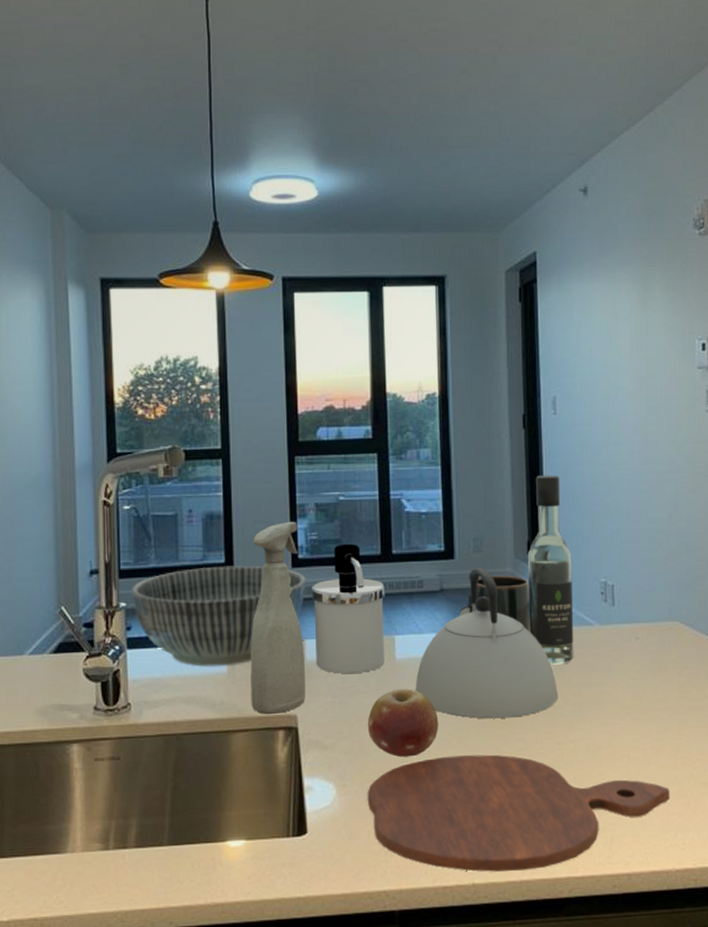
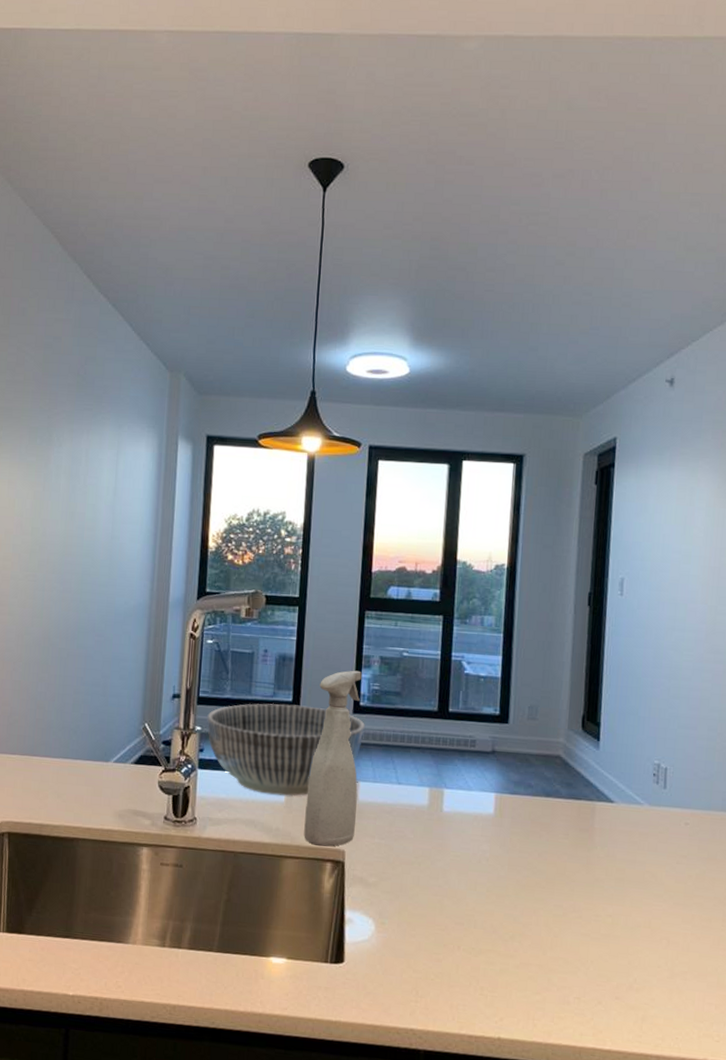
soap dispenser: present [311,543,385,674] -> none [367,696,439,820]
fruit: present [367,688,439,757] -> none [409,839,479,906]
cutting board: present [367,754,670,872] -> none [403,910,708,1035]
kettle: present [415,567,559,719] -> none [458,734,601,884]
mug: present [474,575,530,633] -> none [524,743,581,804]
bottle: present [527,475,574,665] -> none [576,652,627,839]

